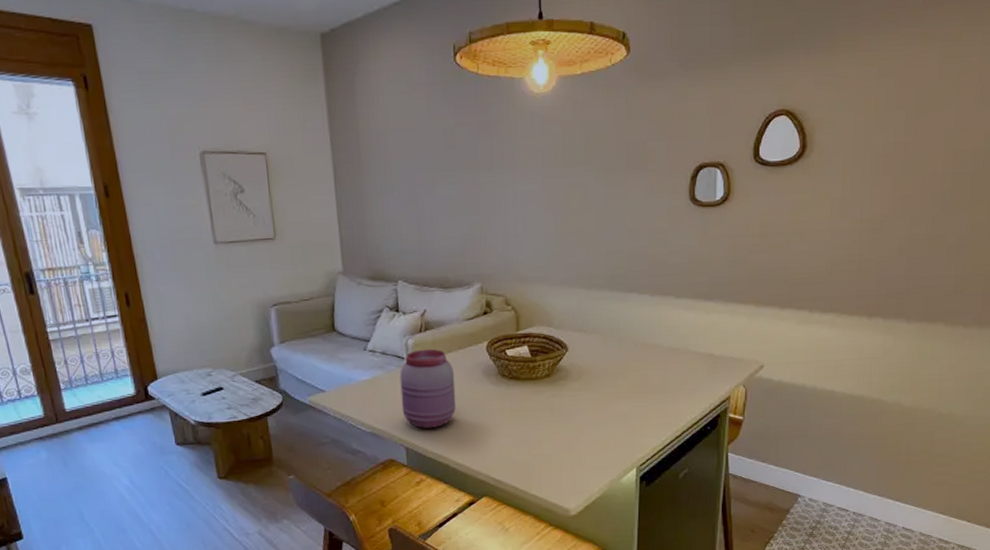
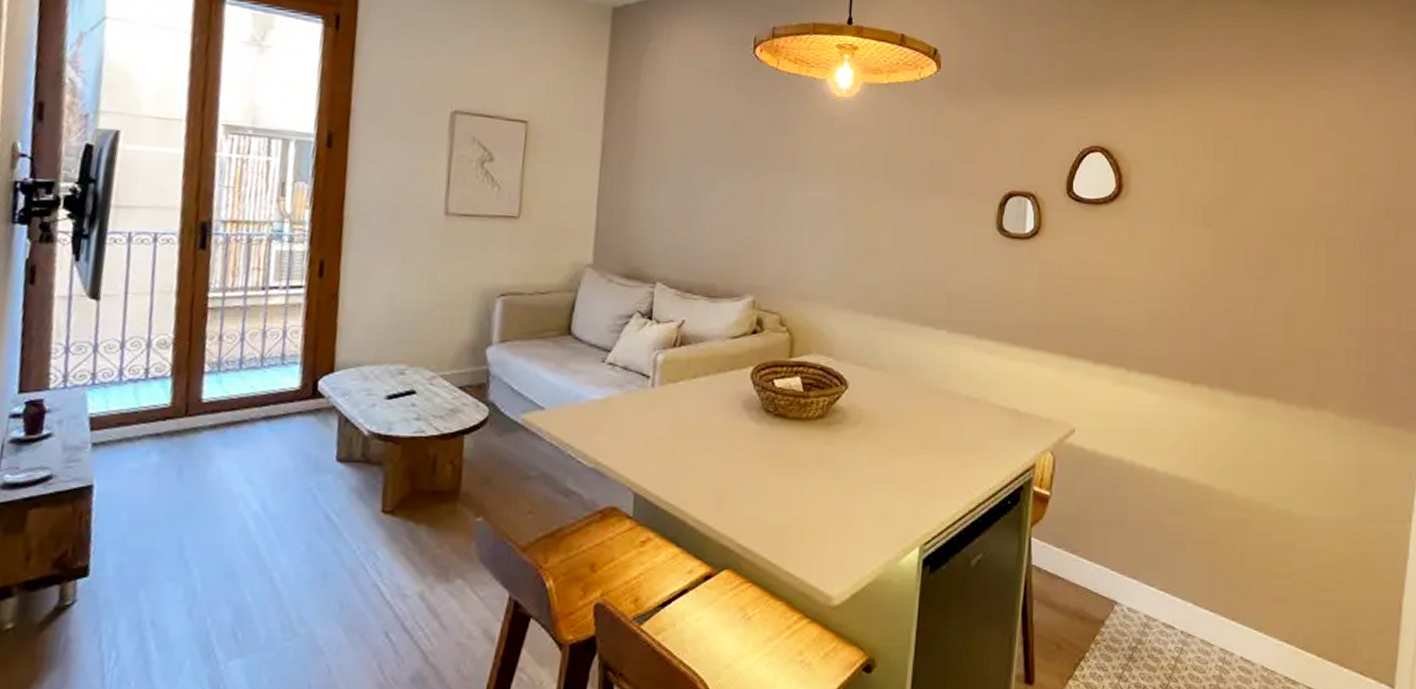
jar: present [399,349,456,429] -> none [637,368,709,470]

